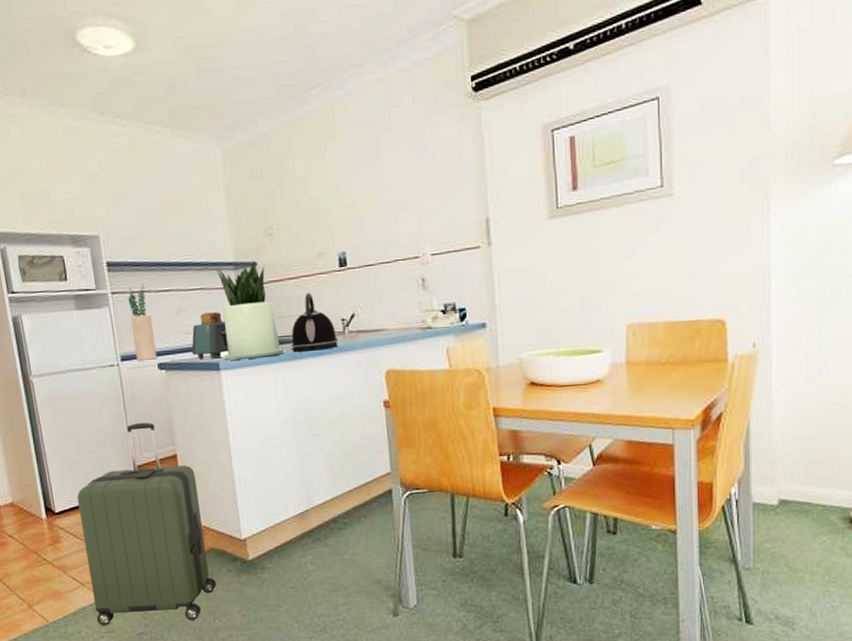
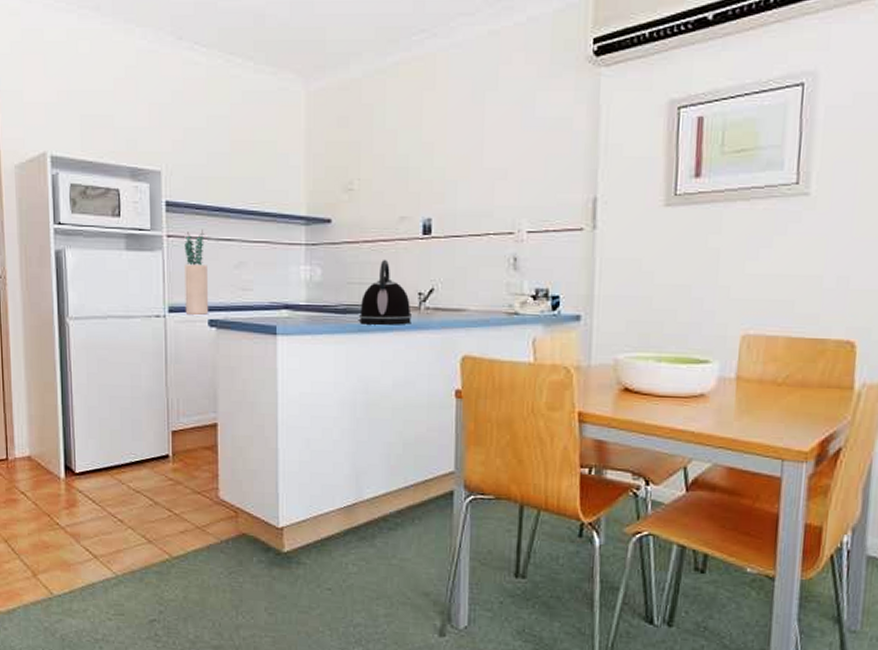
suitcase: present [77,422,216,626] -> none [101,383,244,613]
toaster: present [191,312,230,360] -> none [248,269,290,323]
planter: present [216,261,286,361] -> none [281,218,352,327]

